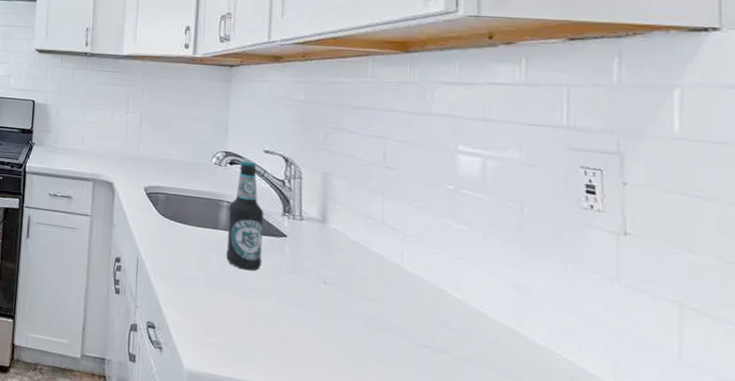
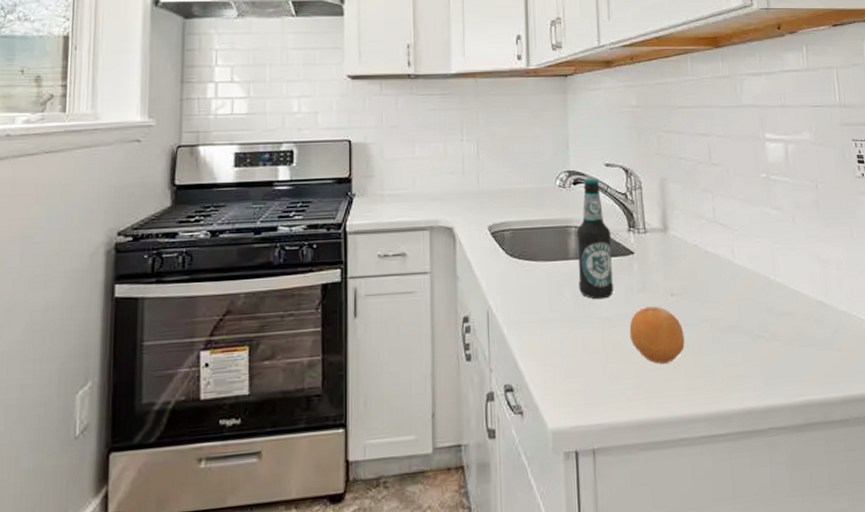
fruit: none [274,287,335,344] -> present [629,306,685,364]

